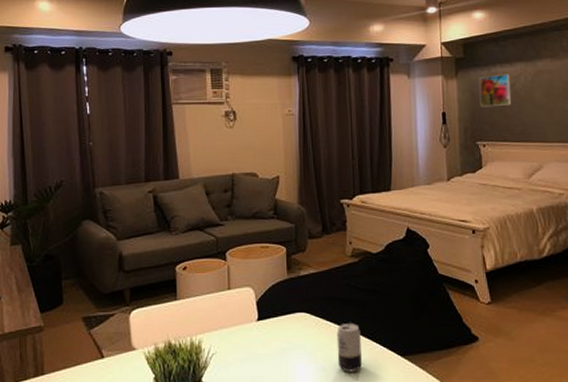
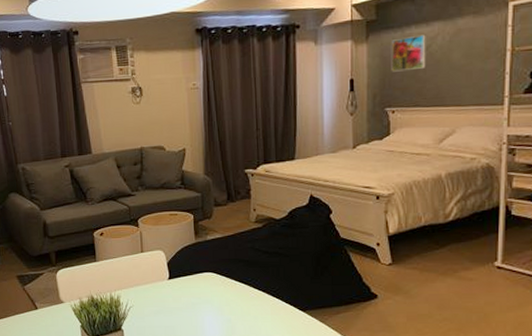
beverage can: present [336,322,362,372] -> none [241,281,265,324]

